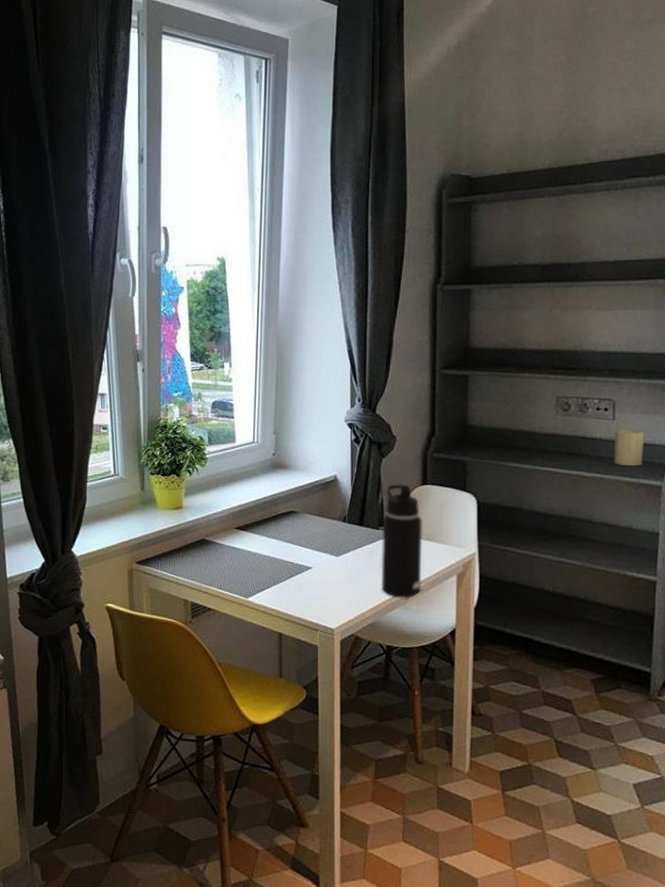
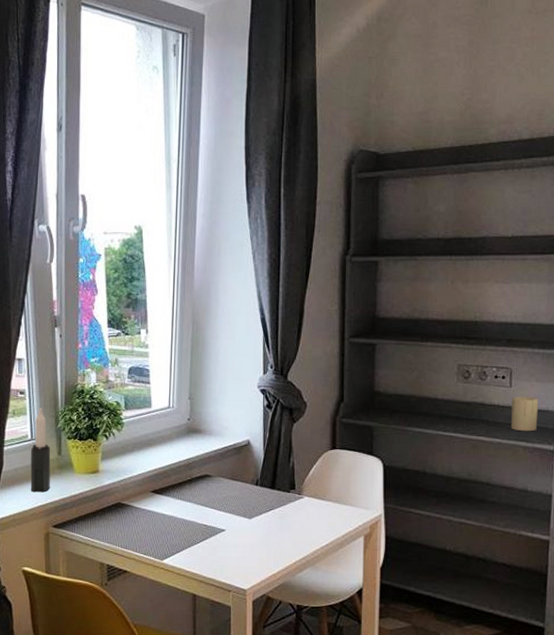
candle: none [113,443,134,529] -> present [30,407,51,493]
water bottle: present [381,484,422,598] -> none [291,448,332,559]

